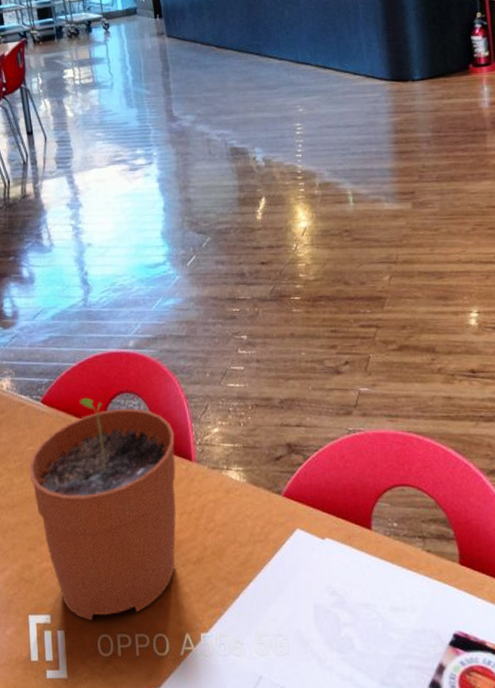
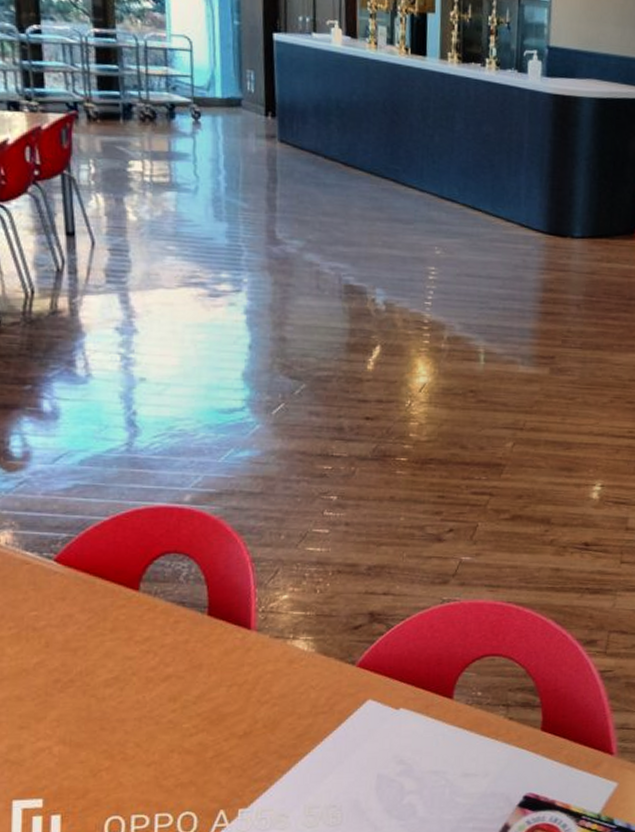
plant pot: present [28,397,176,621] -> none [28,557,232,803]

